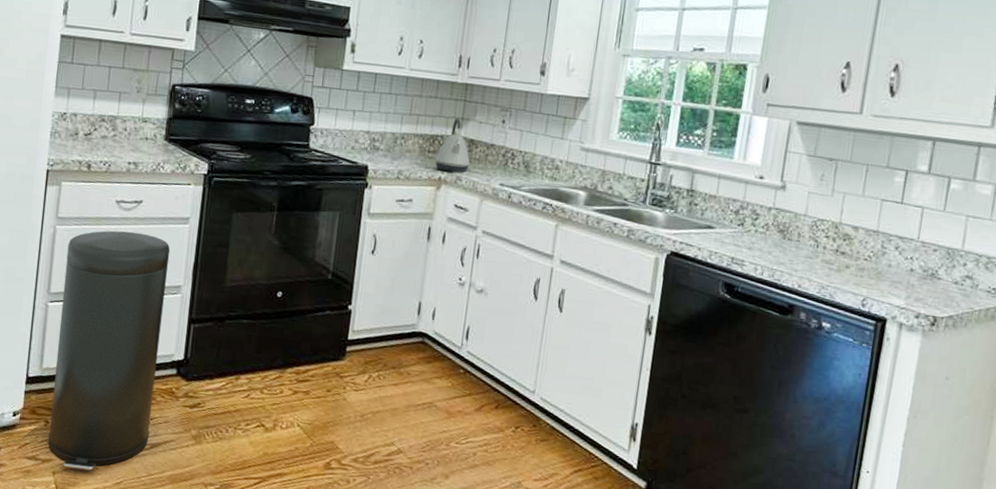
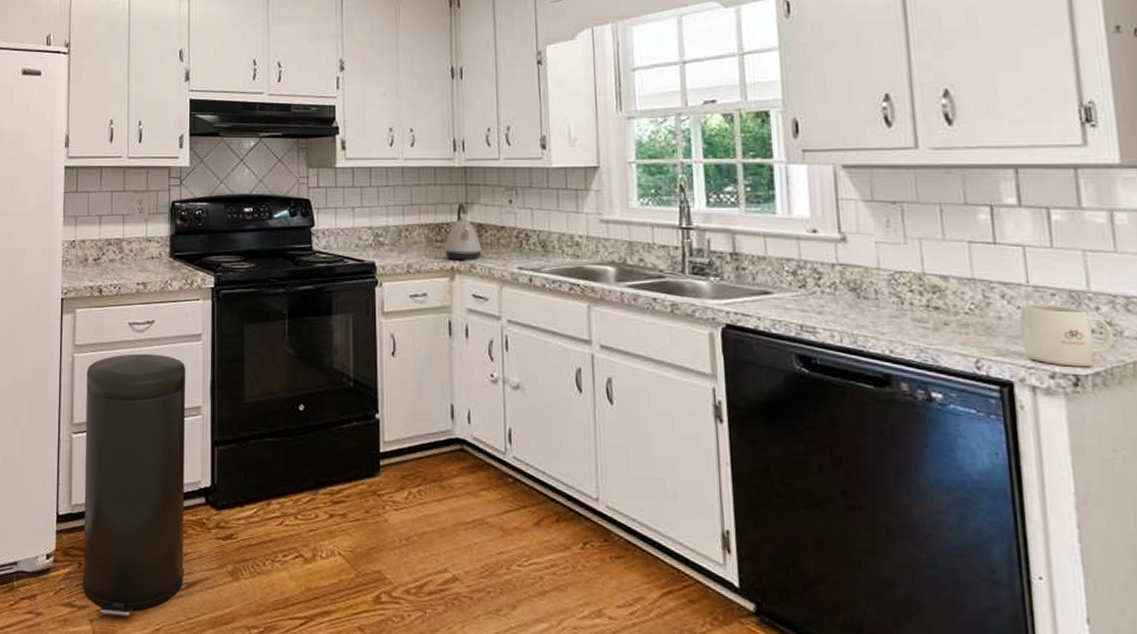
mug: none [901,255,971,312] -> present [1019,303,1114,368]

